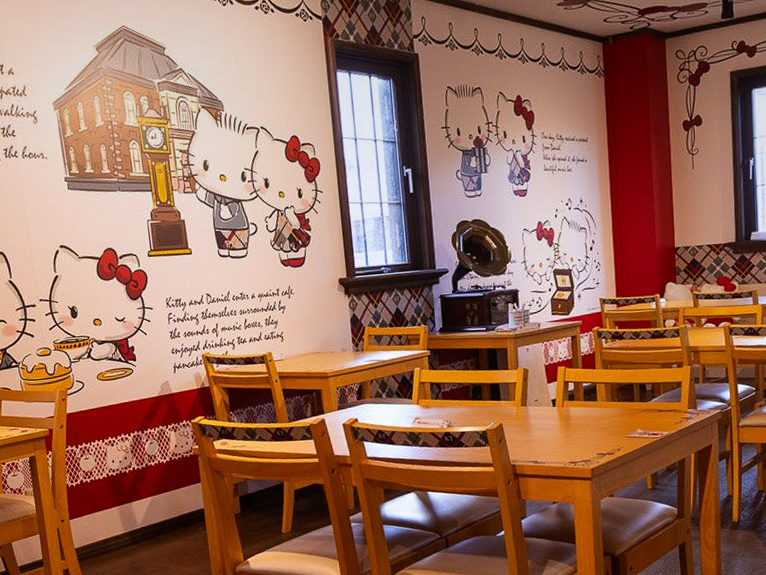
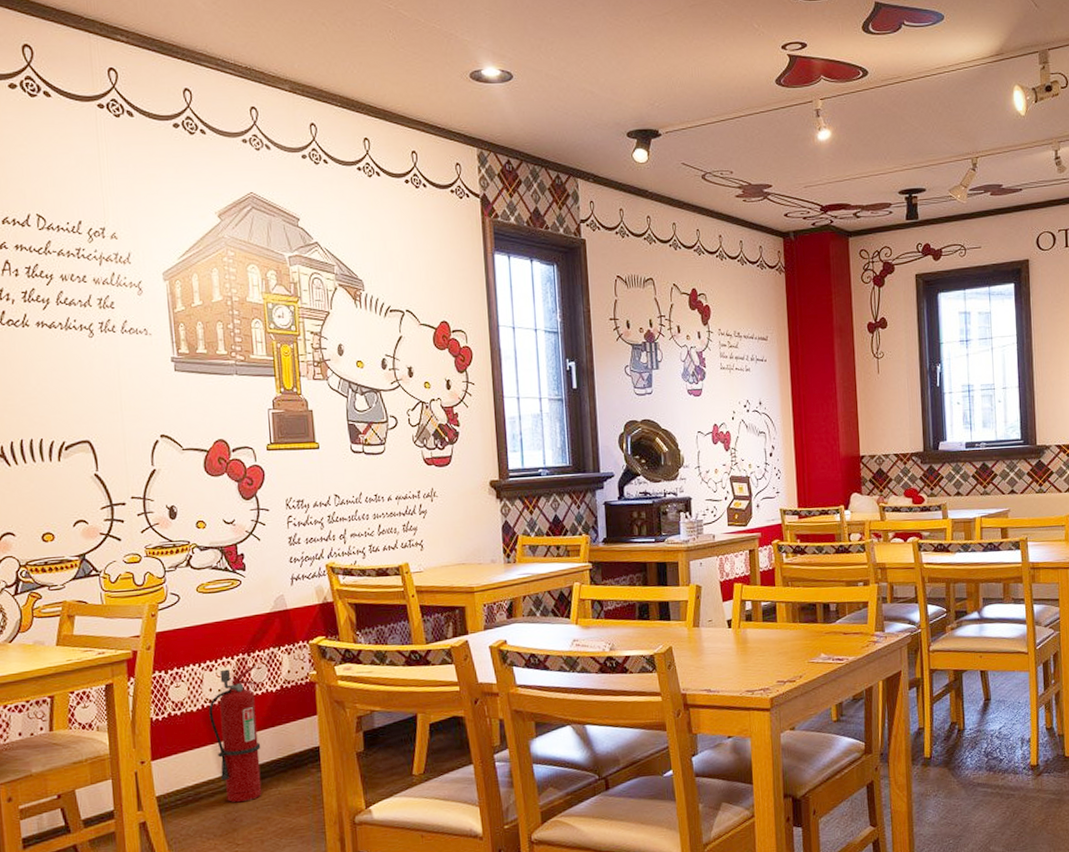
fire extinguisher: none [112,441,159,555] -> present [209,665,262,803]

